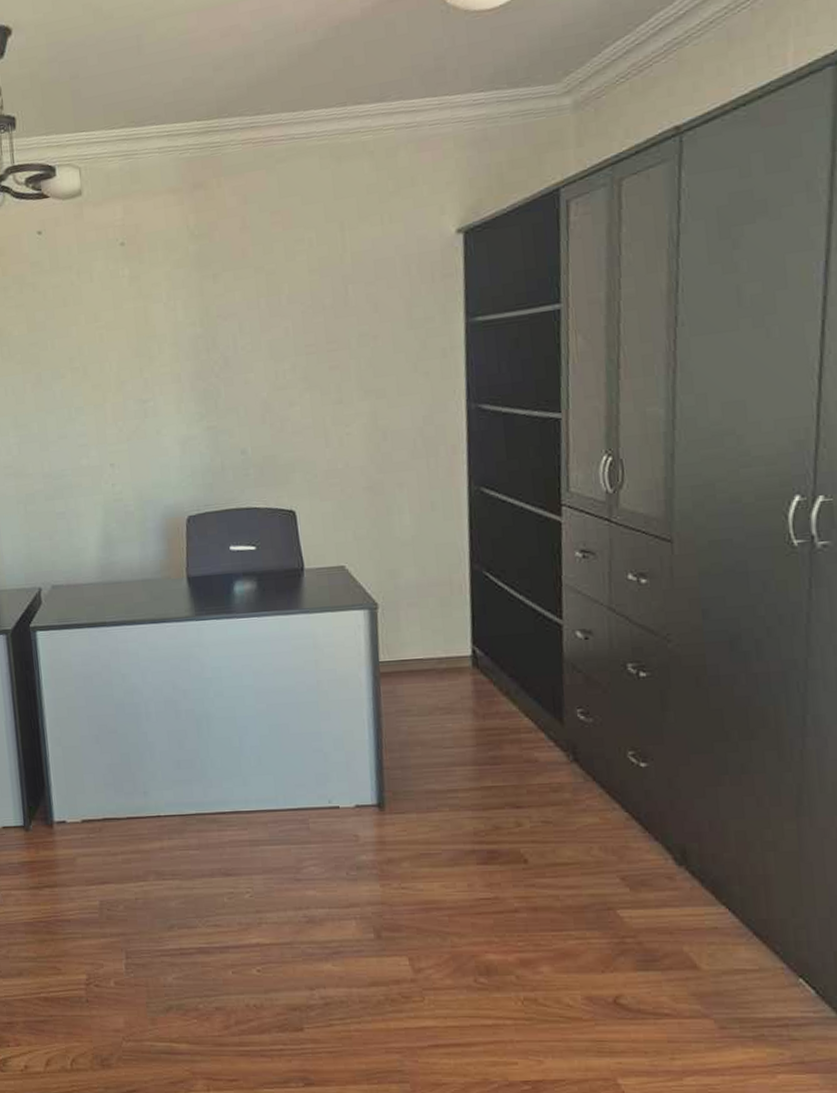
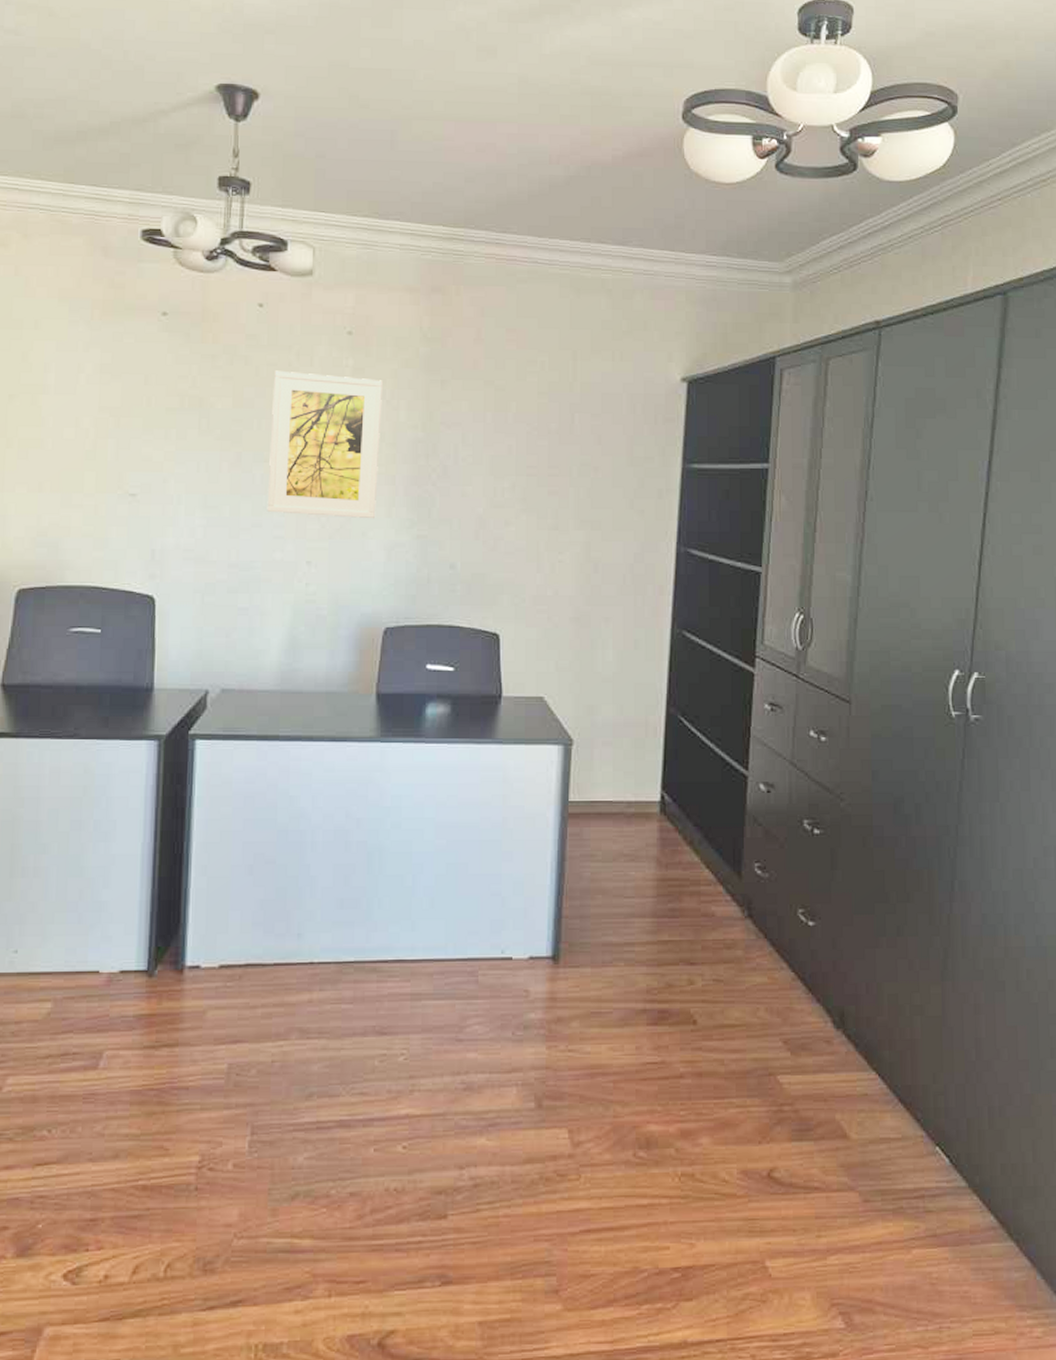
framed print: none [59,284,167,424] -> present [267,370,382,519]

